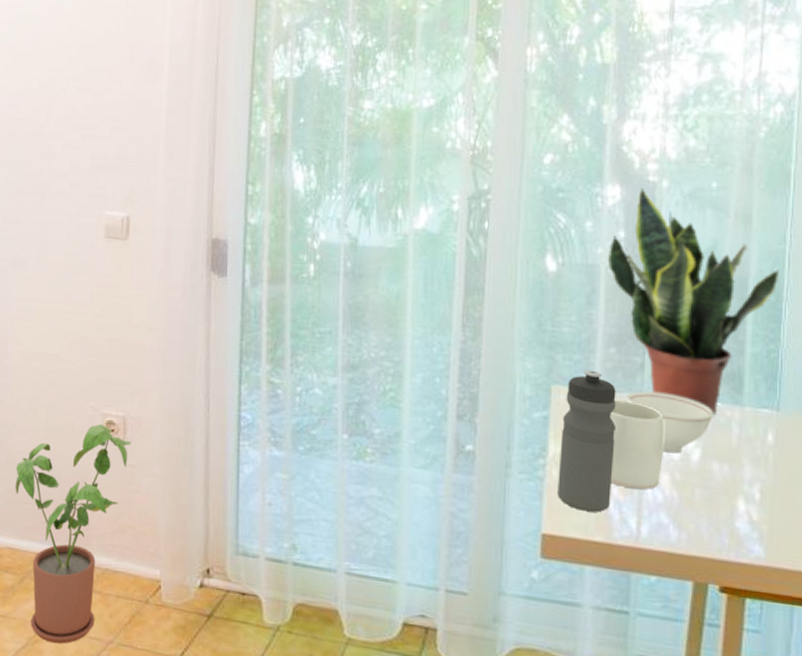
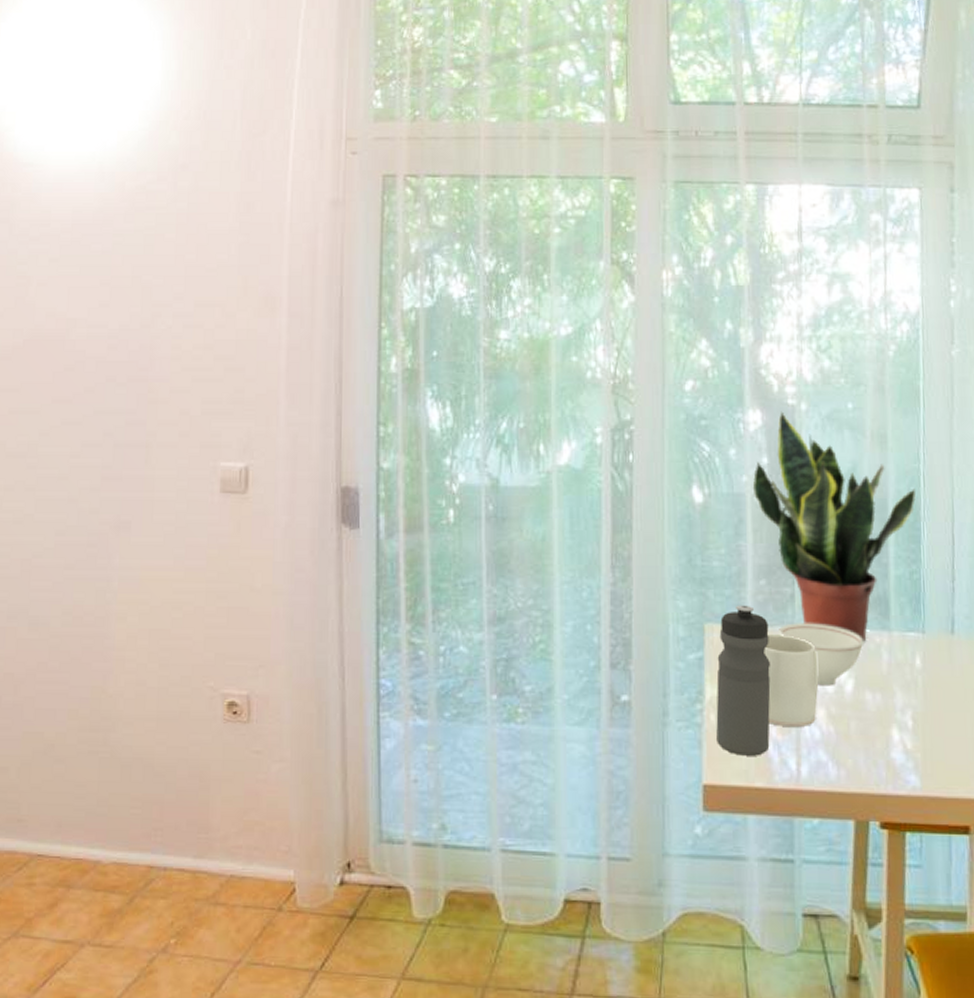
house plant: present [15,424,132,644] -> none [121,707,257,972]

